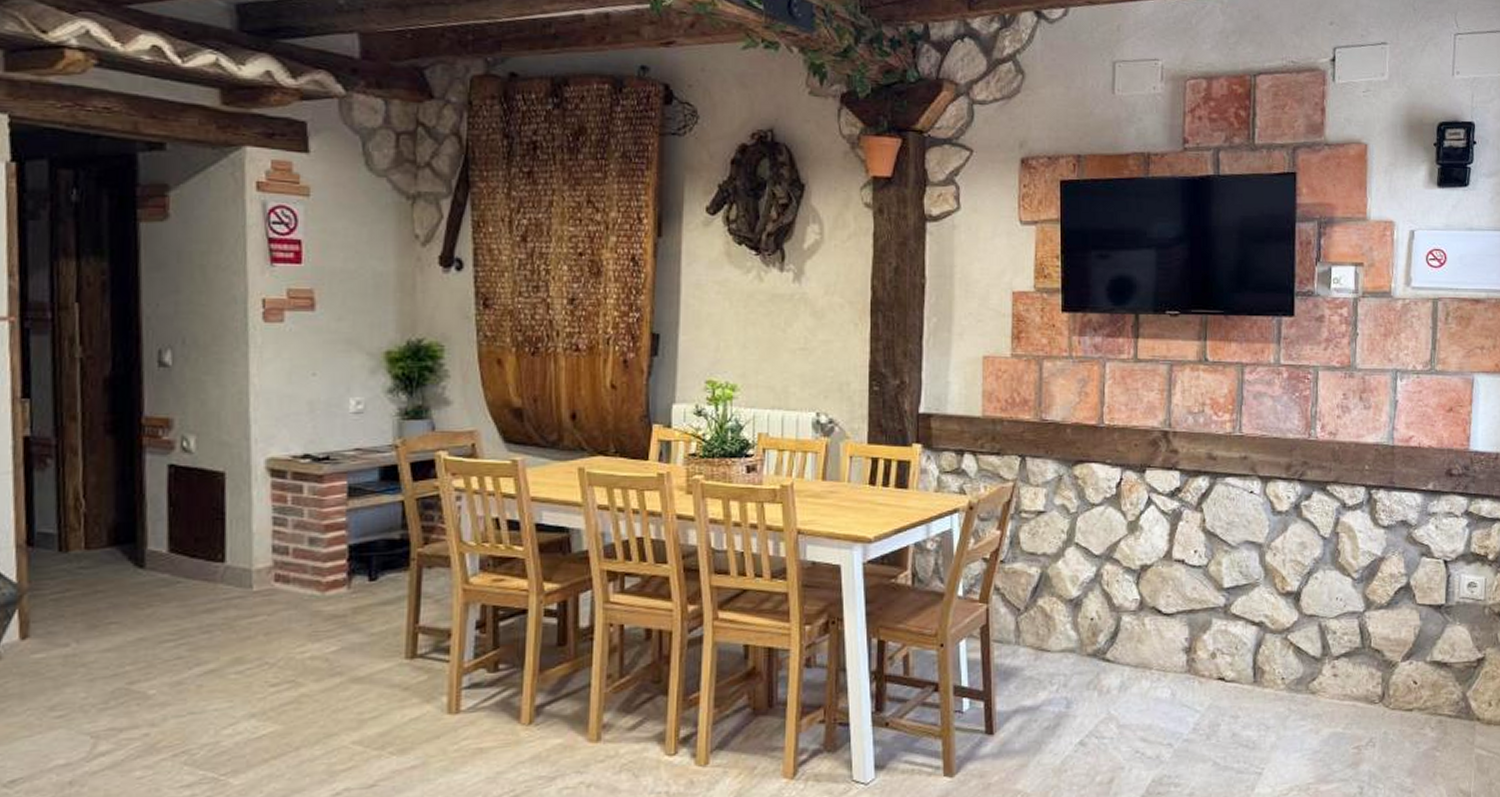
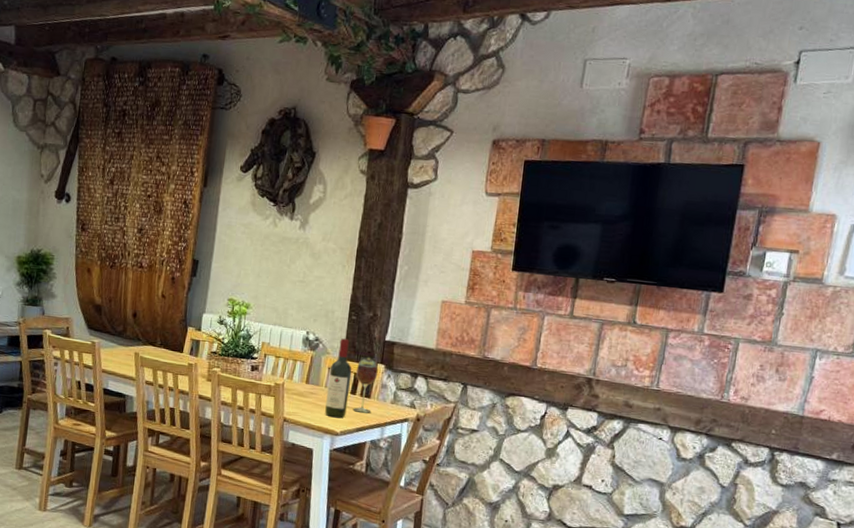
wine bottle: none [851,416,881,520] -> present [325,338,352,418]
wineglass: none [887,436,914,509] -> present [353,356,379,413]

